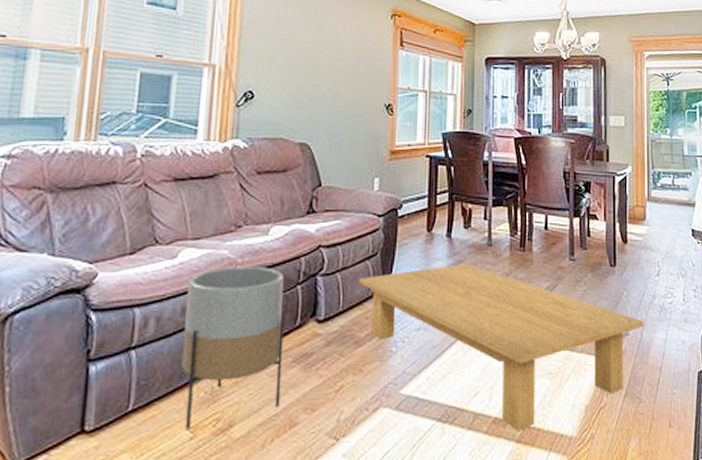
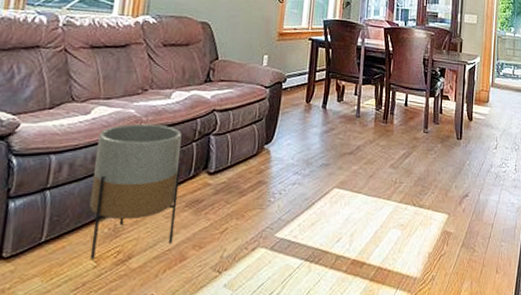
coffee table: present [359,264,644,431] -> none [246,131,482,271]

